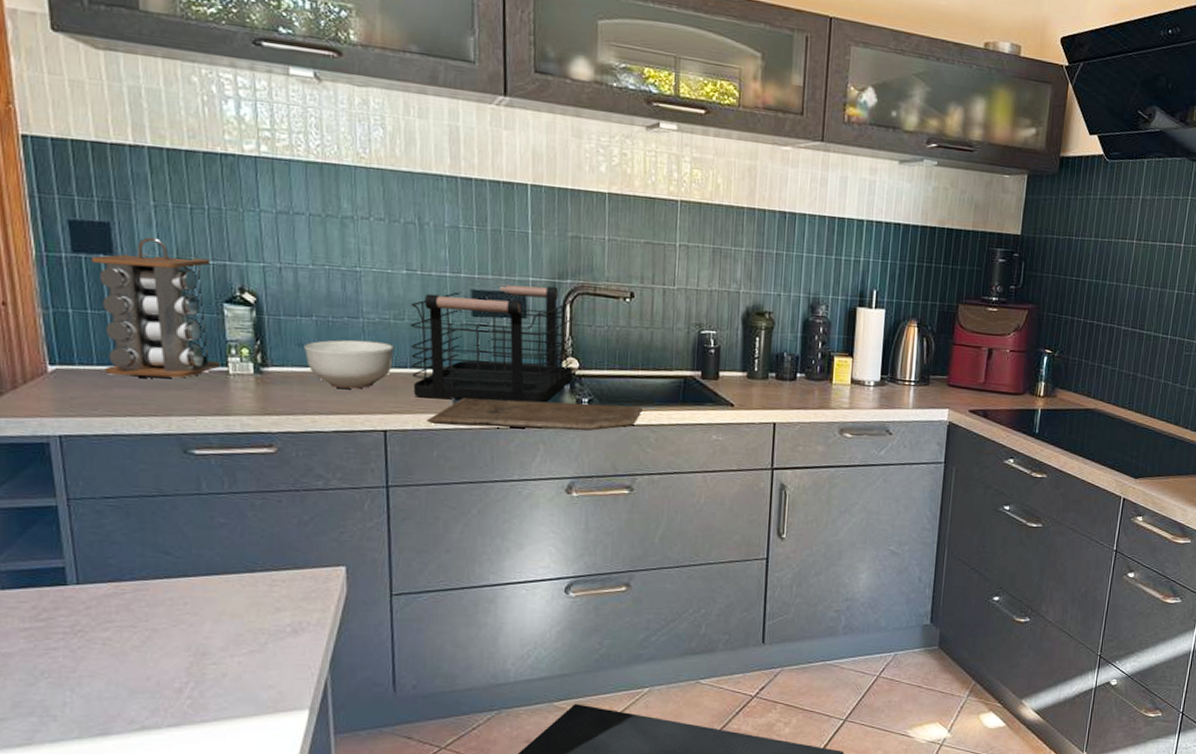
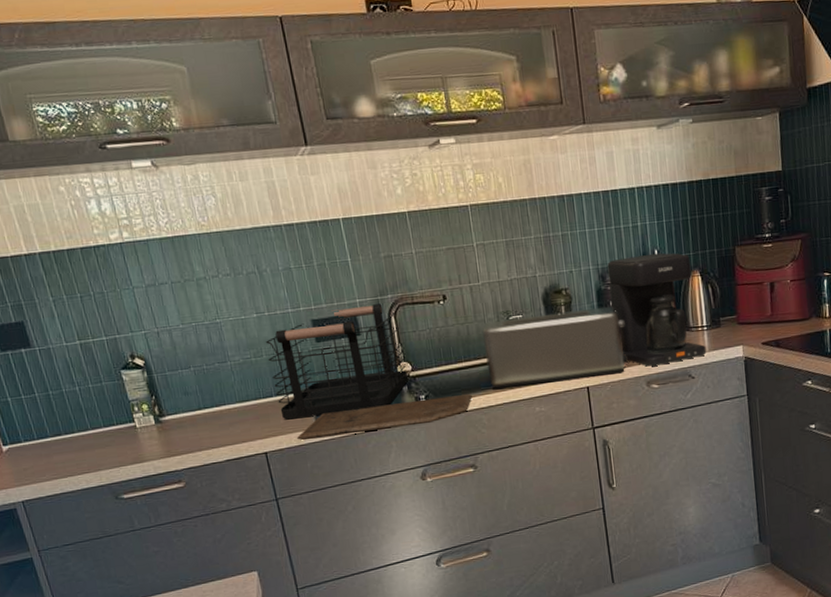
spice rack: present [92,237,221,379] -> none [16,327,129,446]
bowl: present [303,339,395,389] -> none [188,378,261,424]
toaster: none [665,331,828,415] -> present [482,306,628,389]
coffee maker: none [817,291,910,414] -> present [607,252,707,367]

